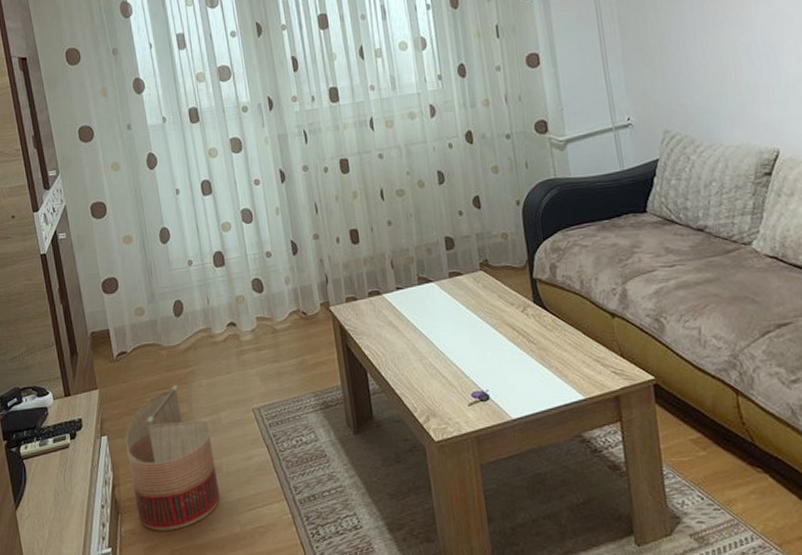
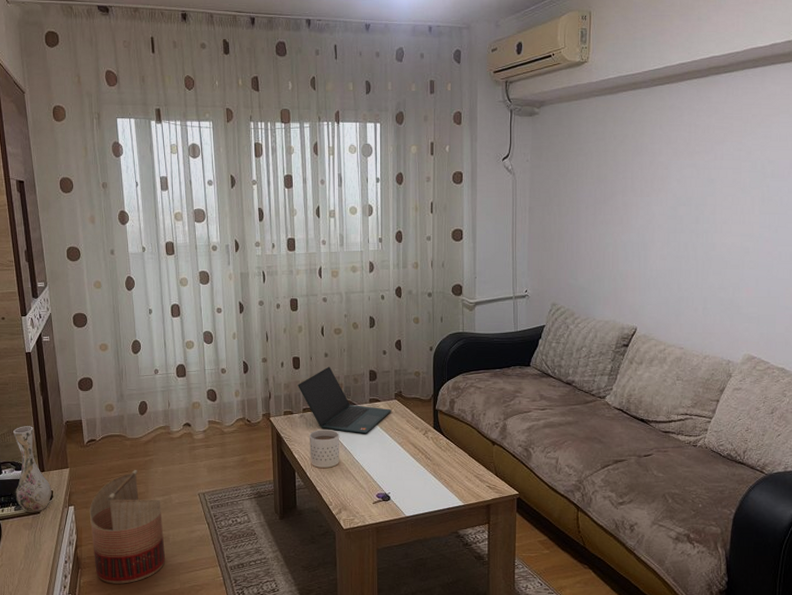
vase: none [32,341,81,450] -> present [13,426,52,514]
laptop: none [359,237,478,318] -> present [298,366,392,434]
mug: none [379,315,421,365] -> present [309,429,340,468]

